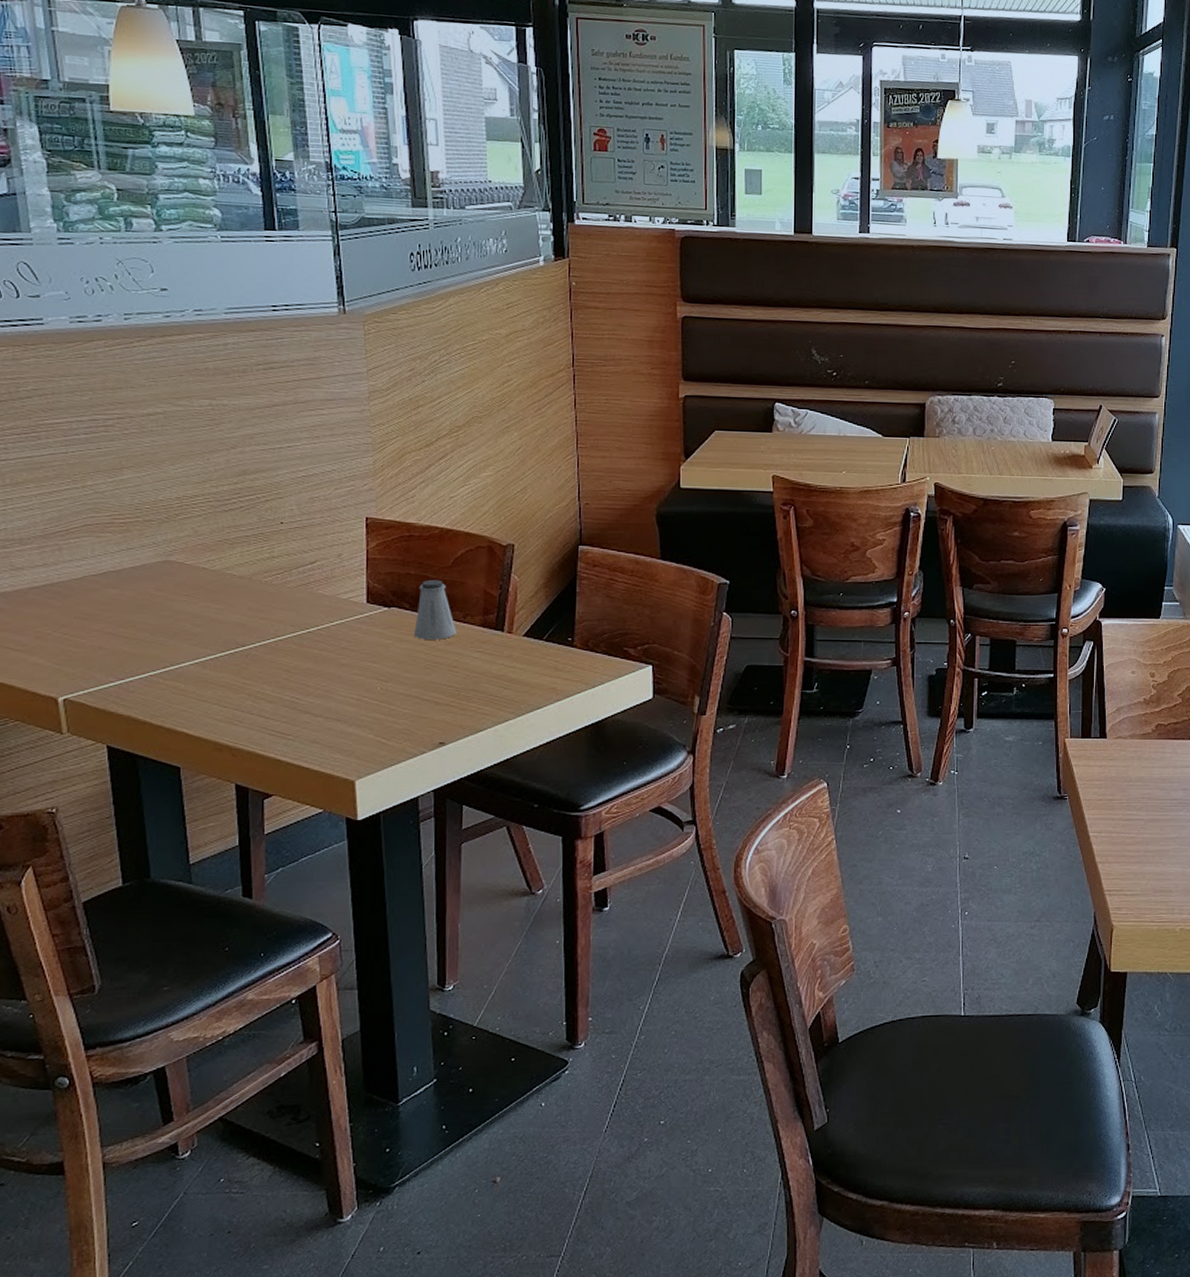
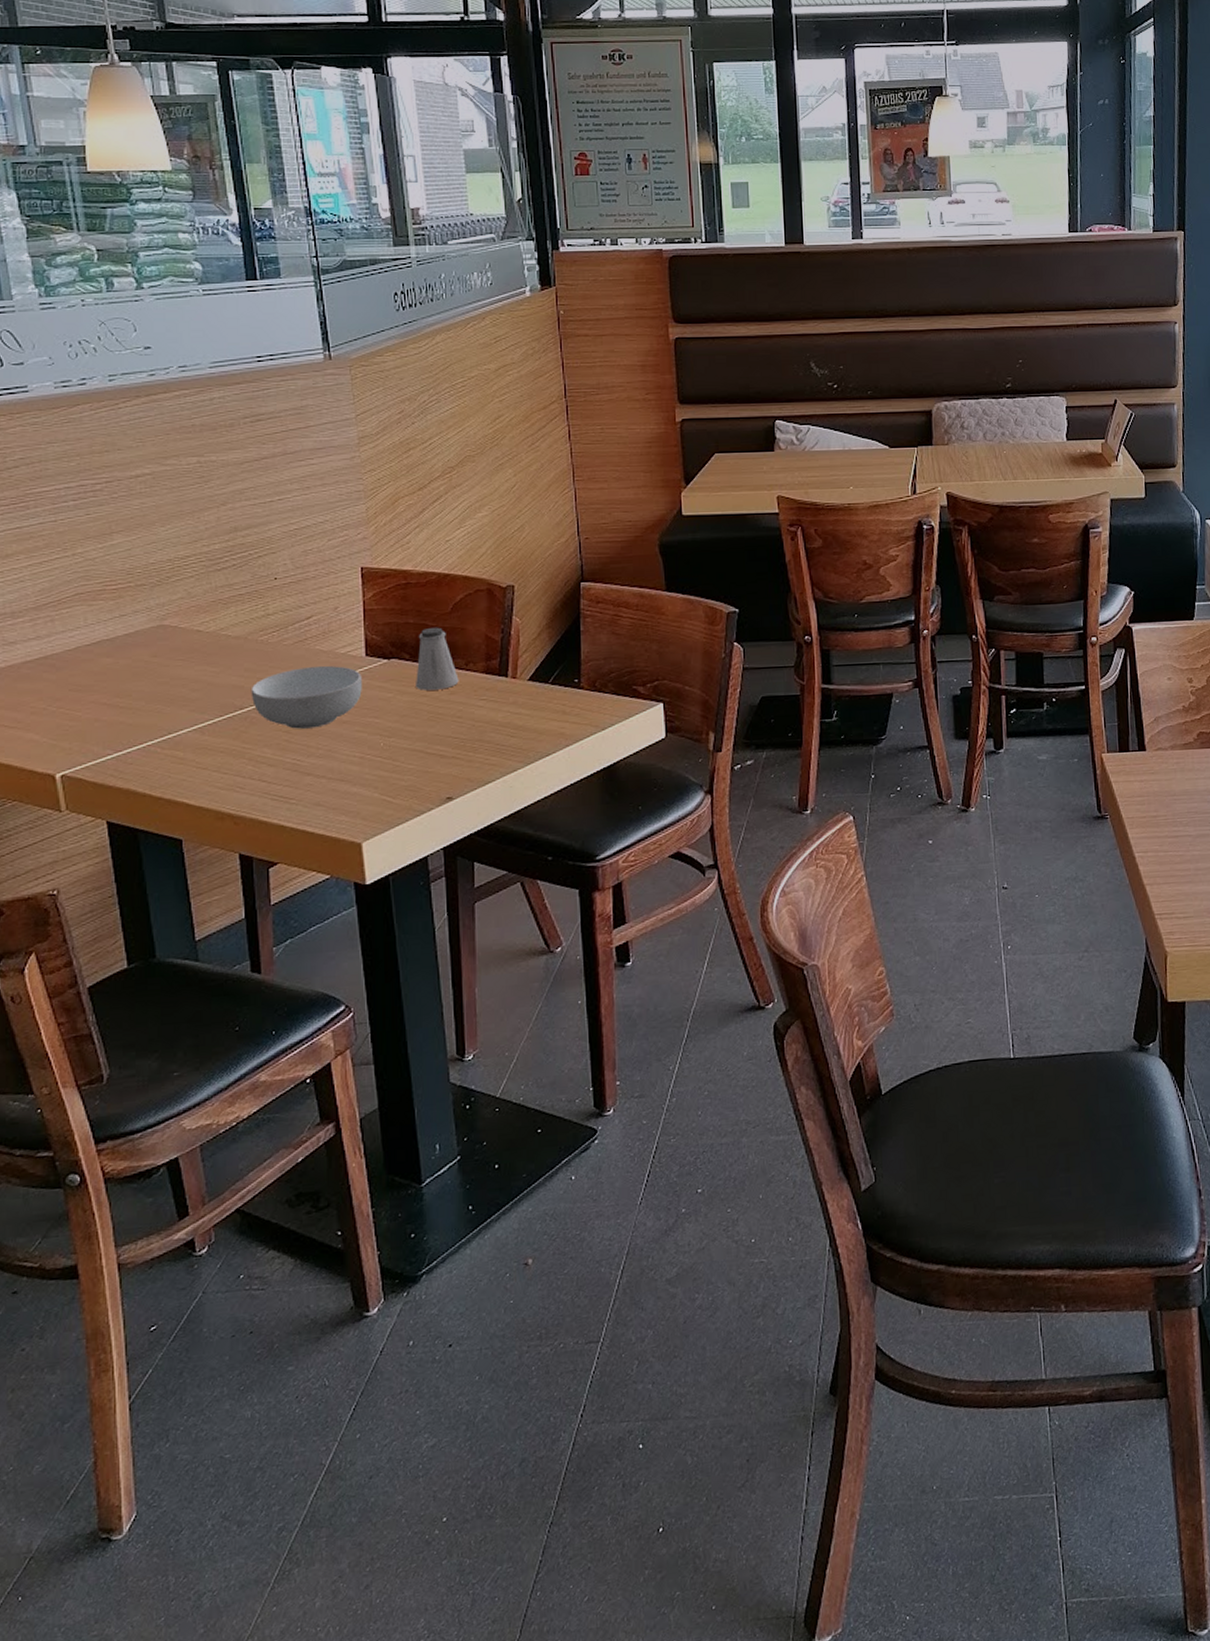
cereal bowl: none [253,609,362,669] -> present [251,665,362,729]

